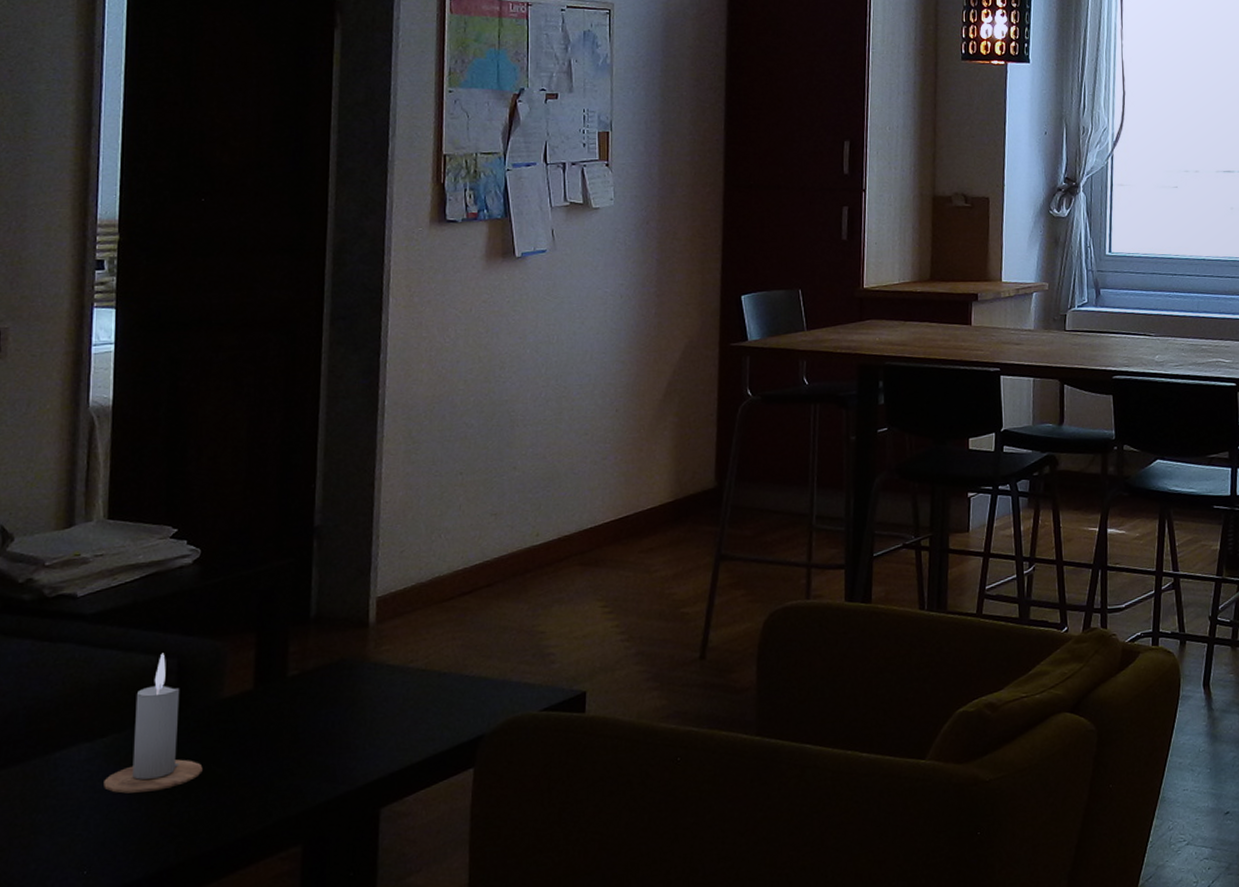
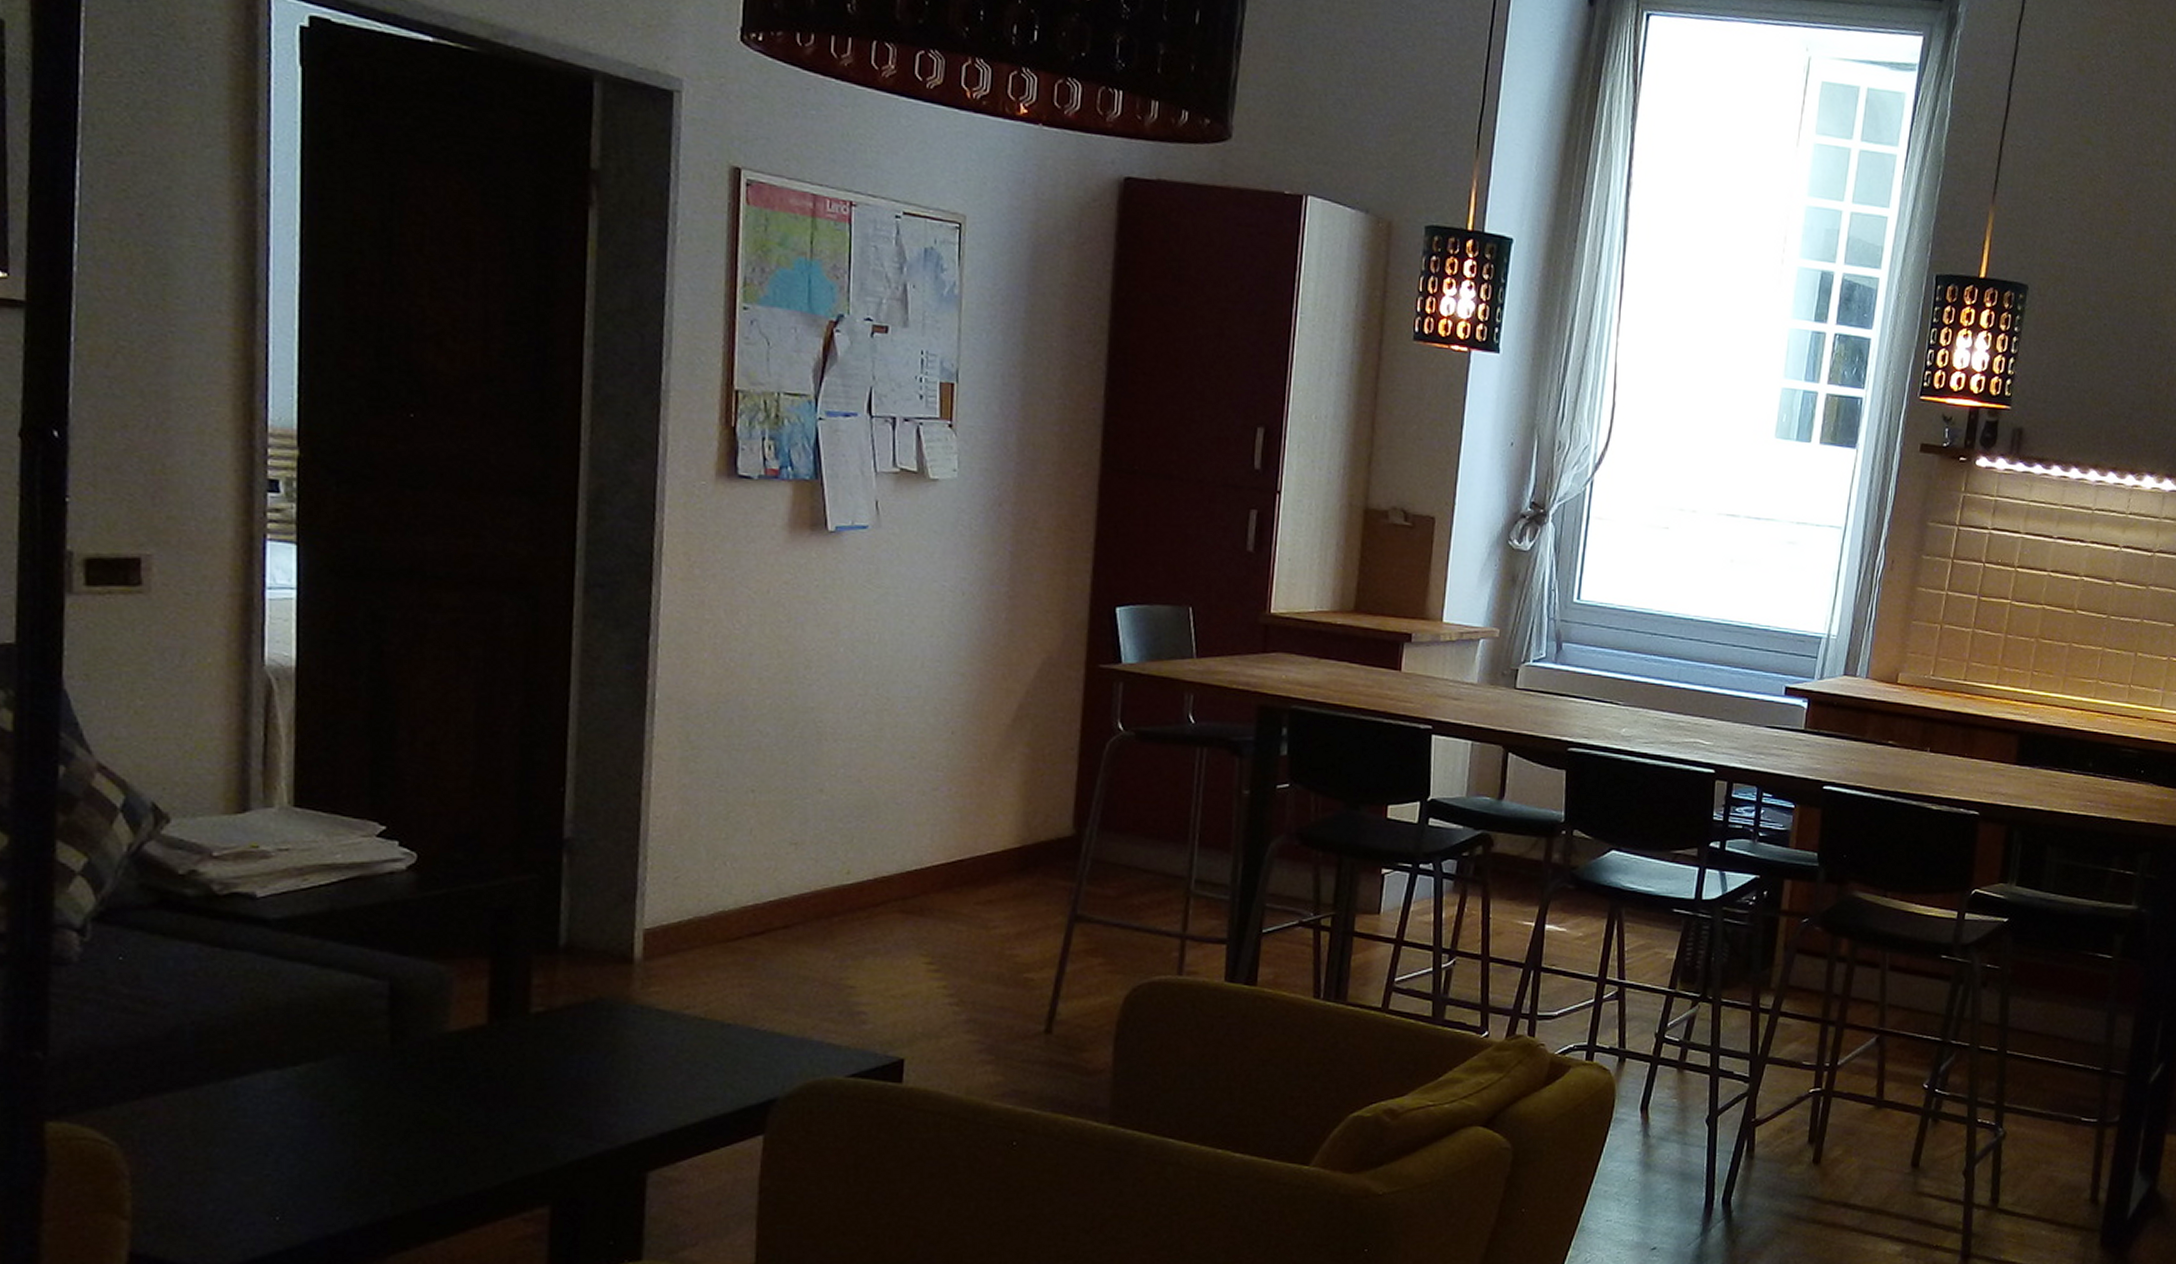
candle: present [104,653,203,794] -> none [298,972,424,1132]

